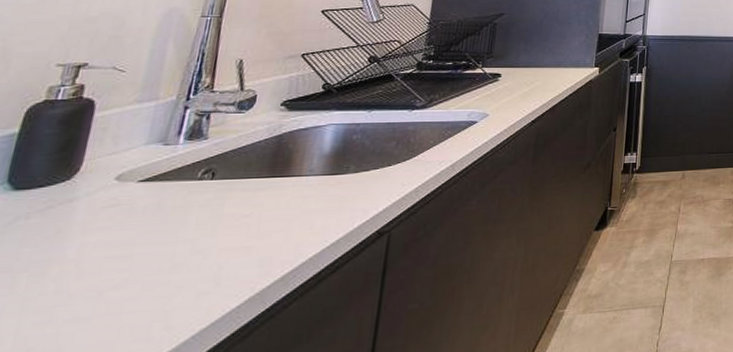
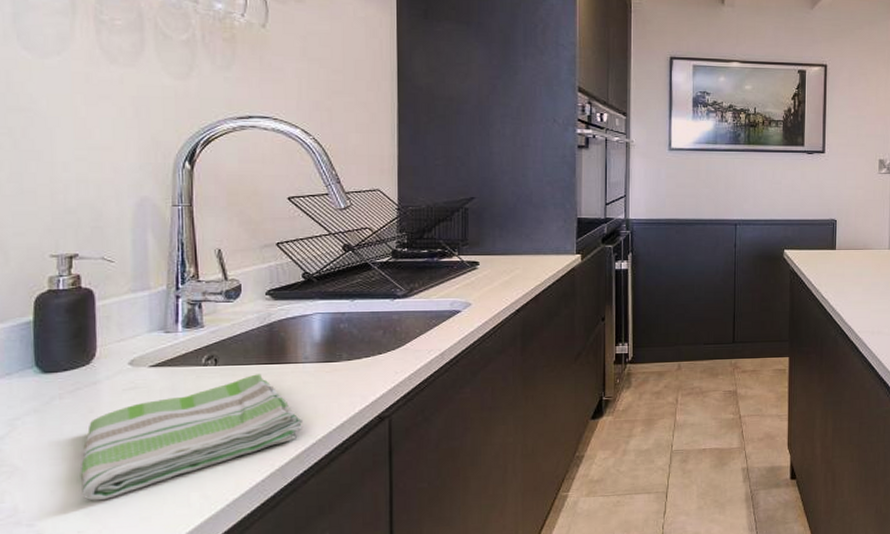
dish towel: none [23,188,295,338] -> present [80,374,302,501]

